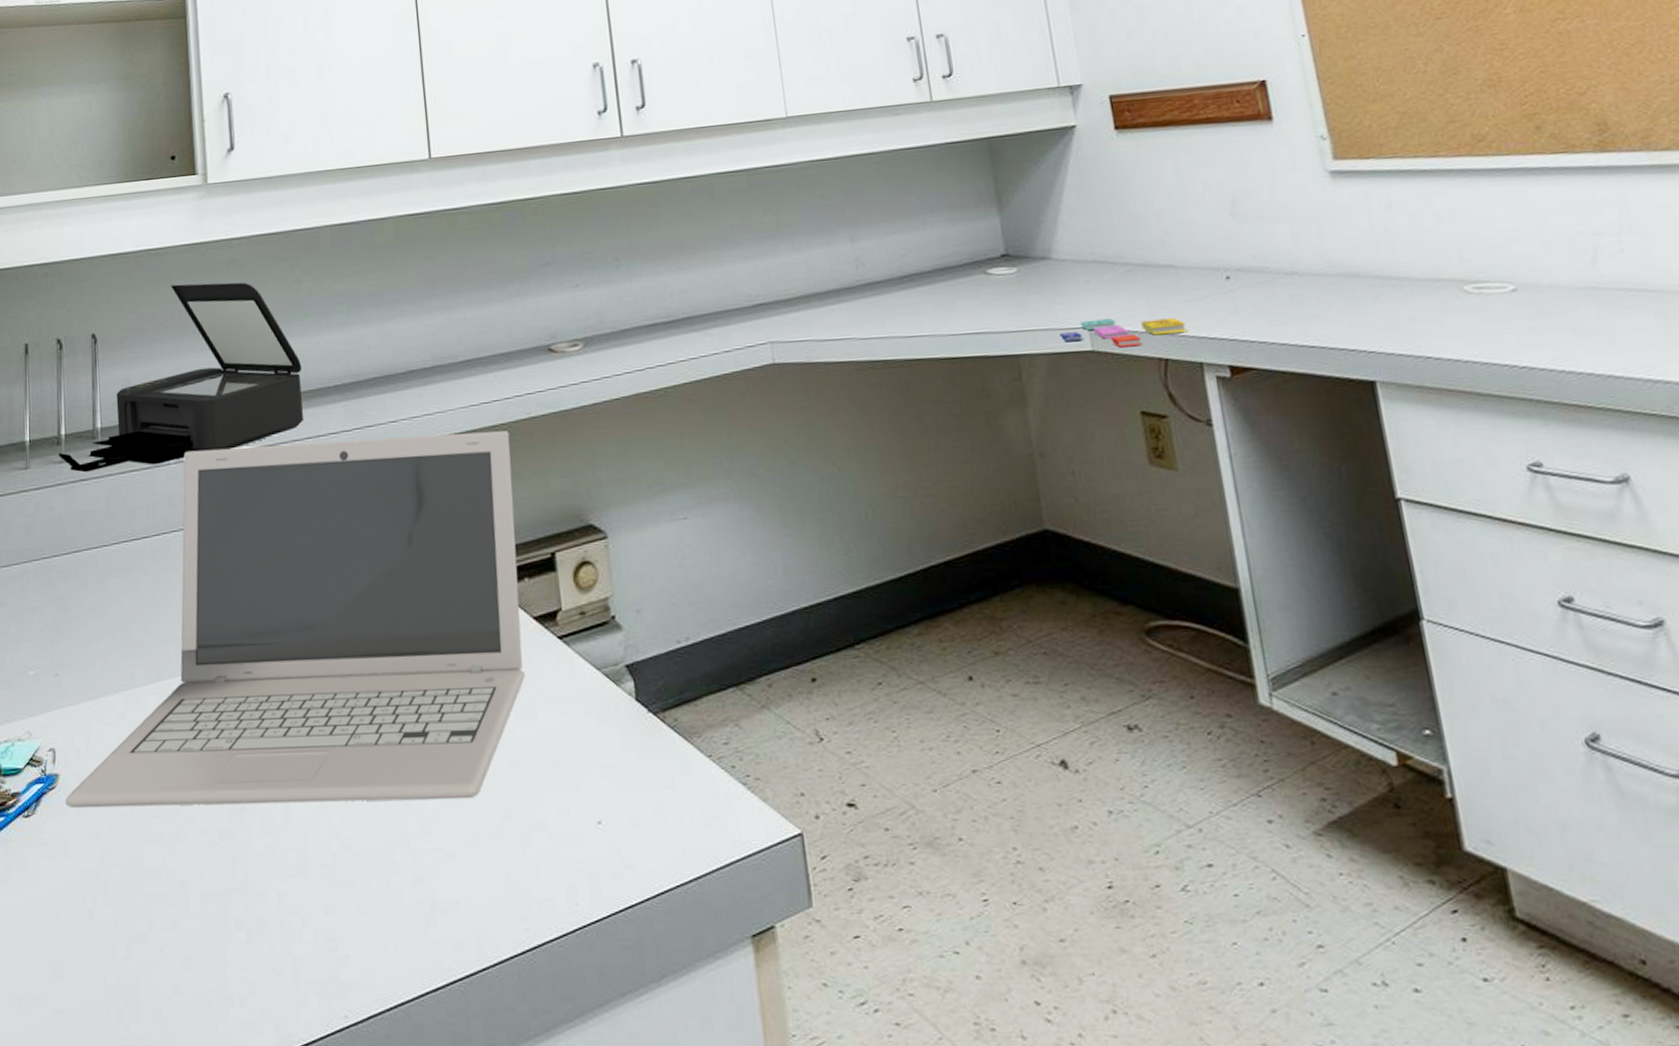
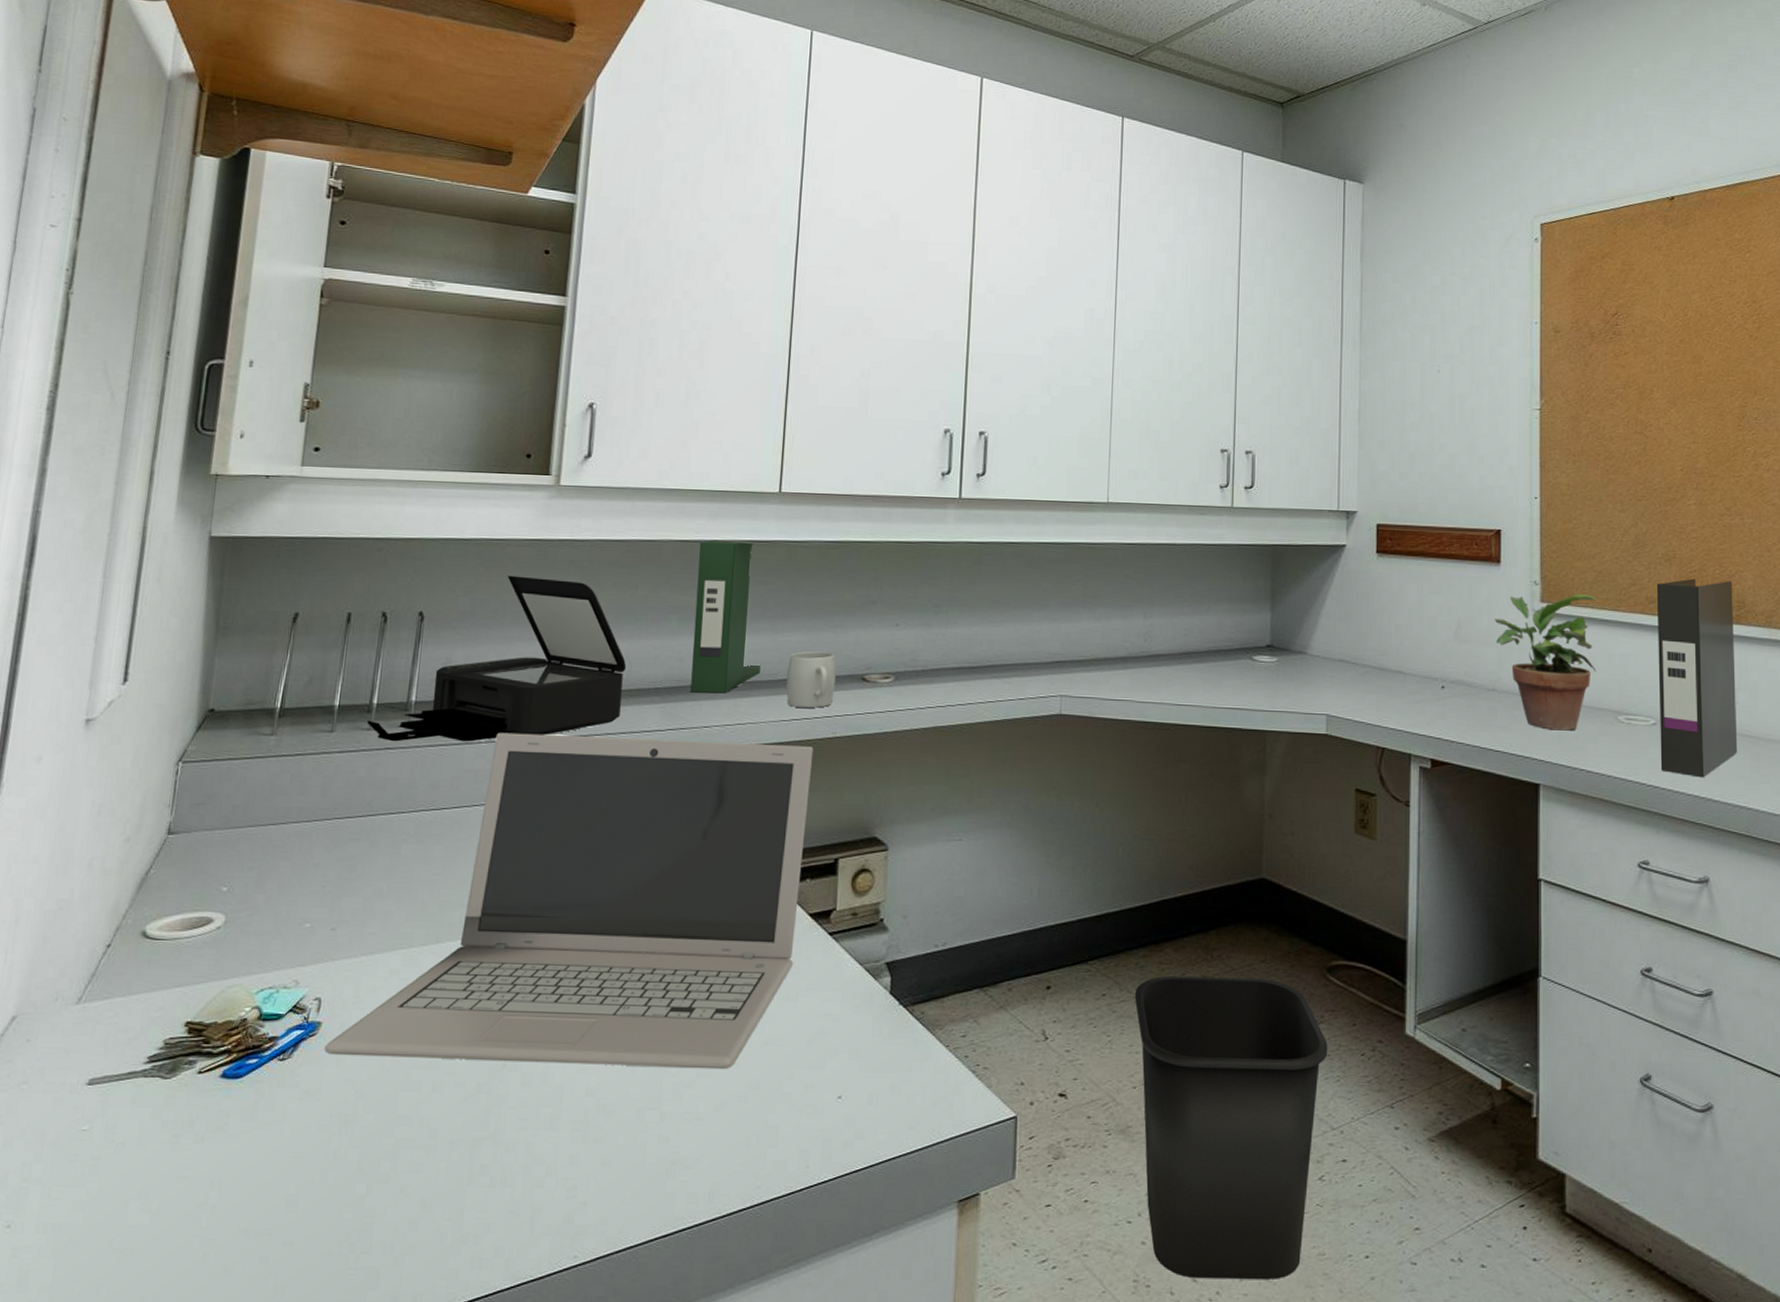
binder: none [356,215,441,386] -> present [690,539,762,694]
mug: none [467,324,522,390] -> present [786,651,837,708]
waste bin: none [915,649,1177,1017] -> present [1134,975,1328,1279]
books: present [1060,318,1188,348] -> none [1302,708,1404,735]
potted plant: none [1277,142,1424,314] -> present [1494,594,1599,731]
binder: none [1482,100,1637,351] -> present [1656,578,1738,778]

